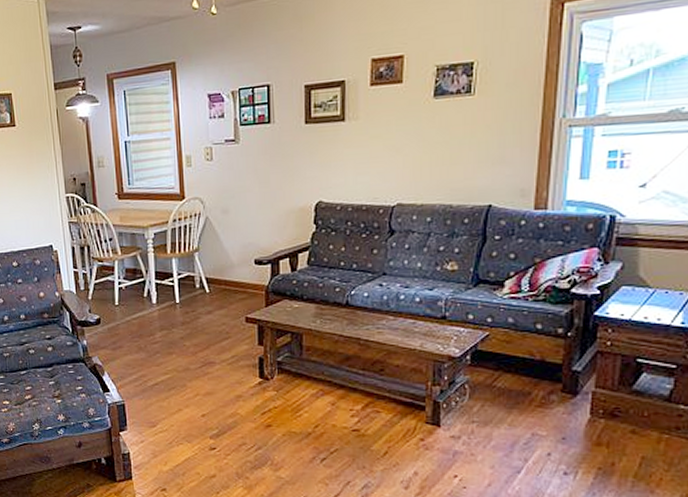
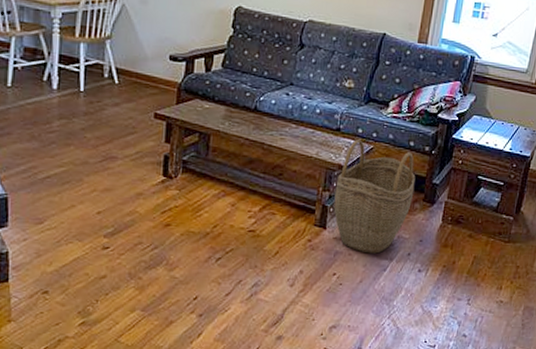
woven basket: none [447,327,548,454] -> present [333,139,416,254]

